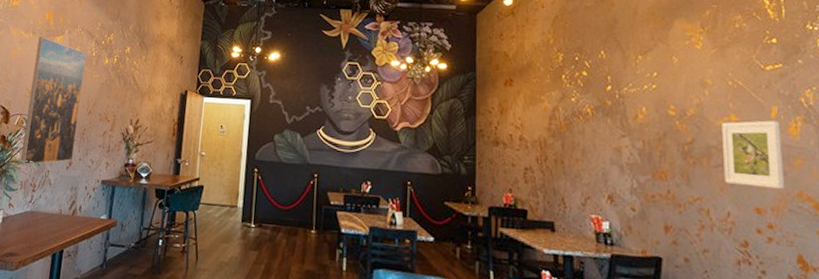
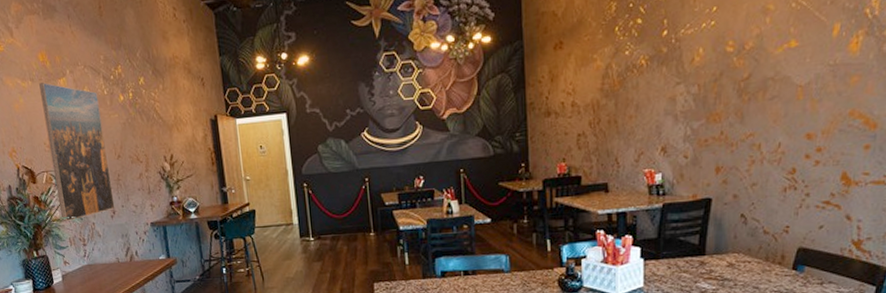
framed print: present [722,120,784,190] -> none [778,39,841,114]

